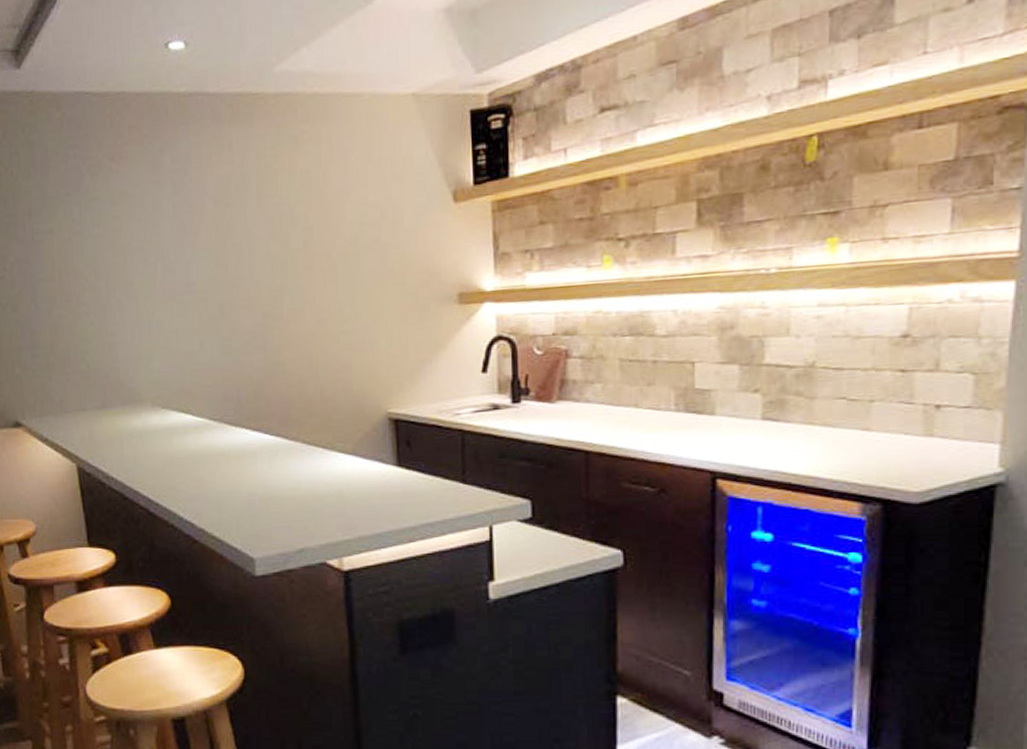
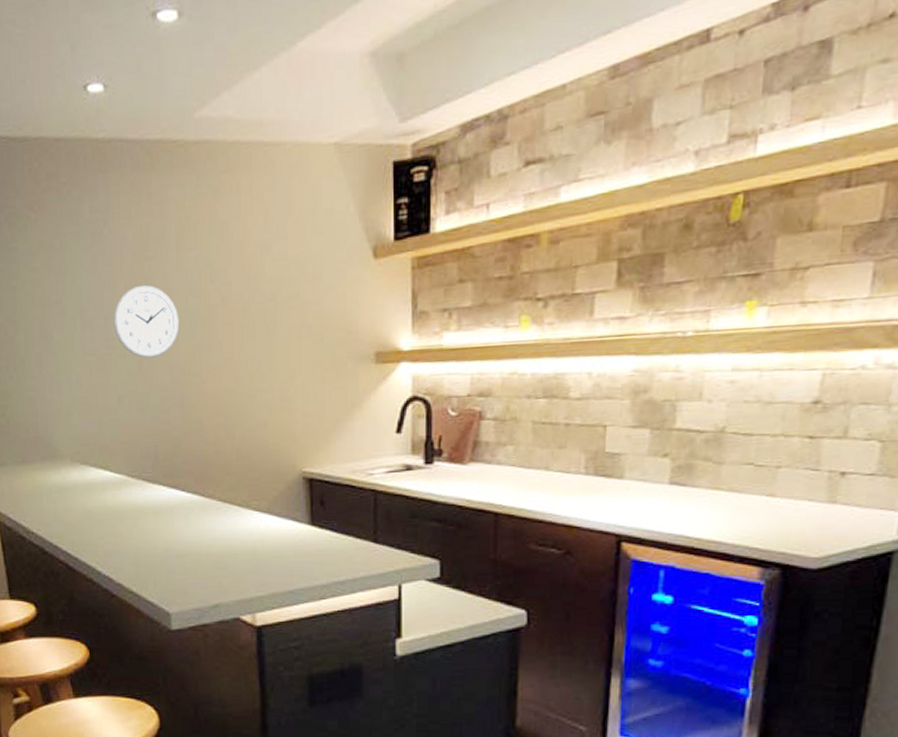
wall clock: none [194,230,261,303] -> present [113,284,180,359]

